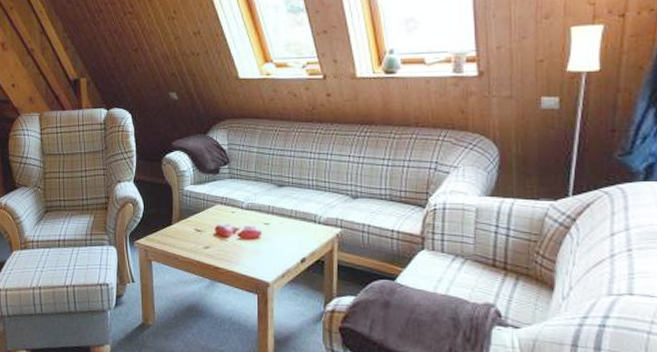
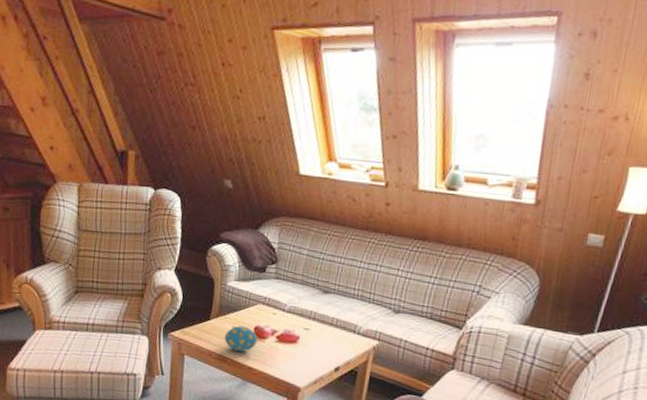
decorative egg: none [188,227,220,253] -> present [224,325,258,353]

